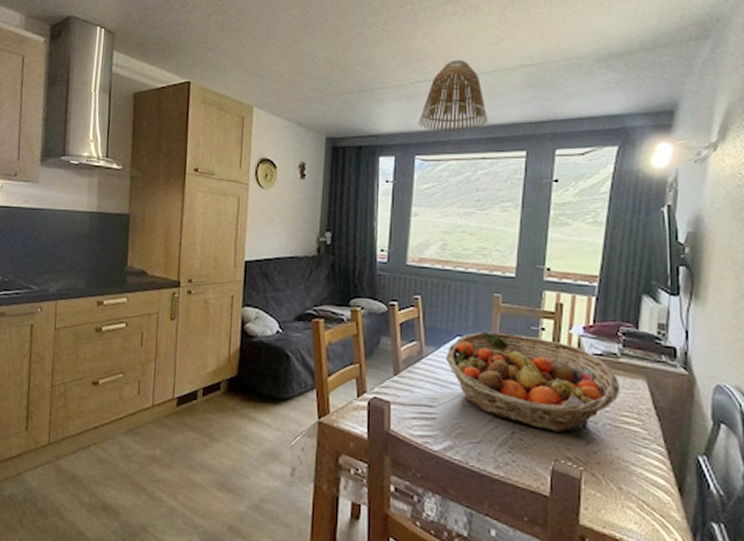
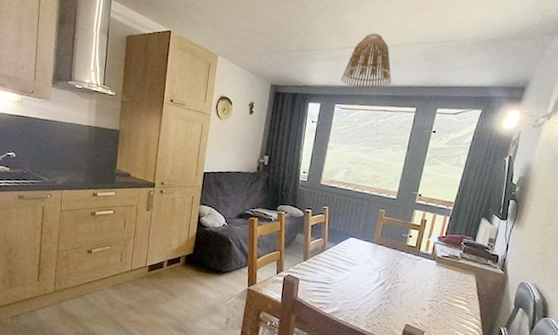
fruit basket: present [446,331,621,433] -> none [341,235,458,307]

